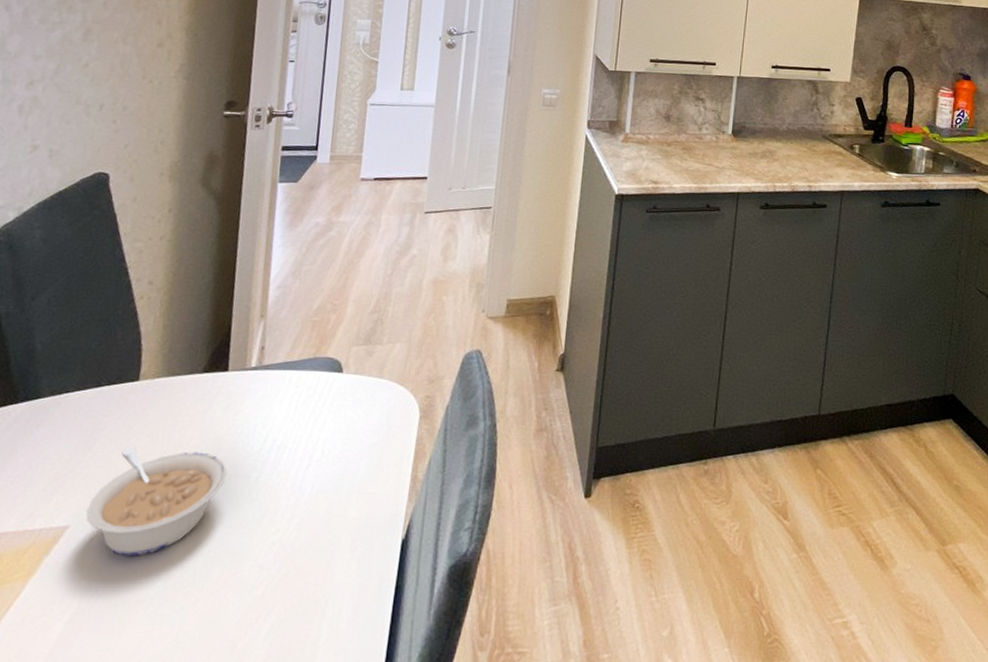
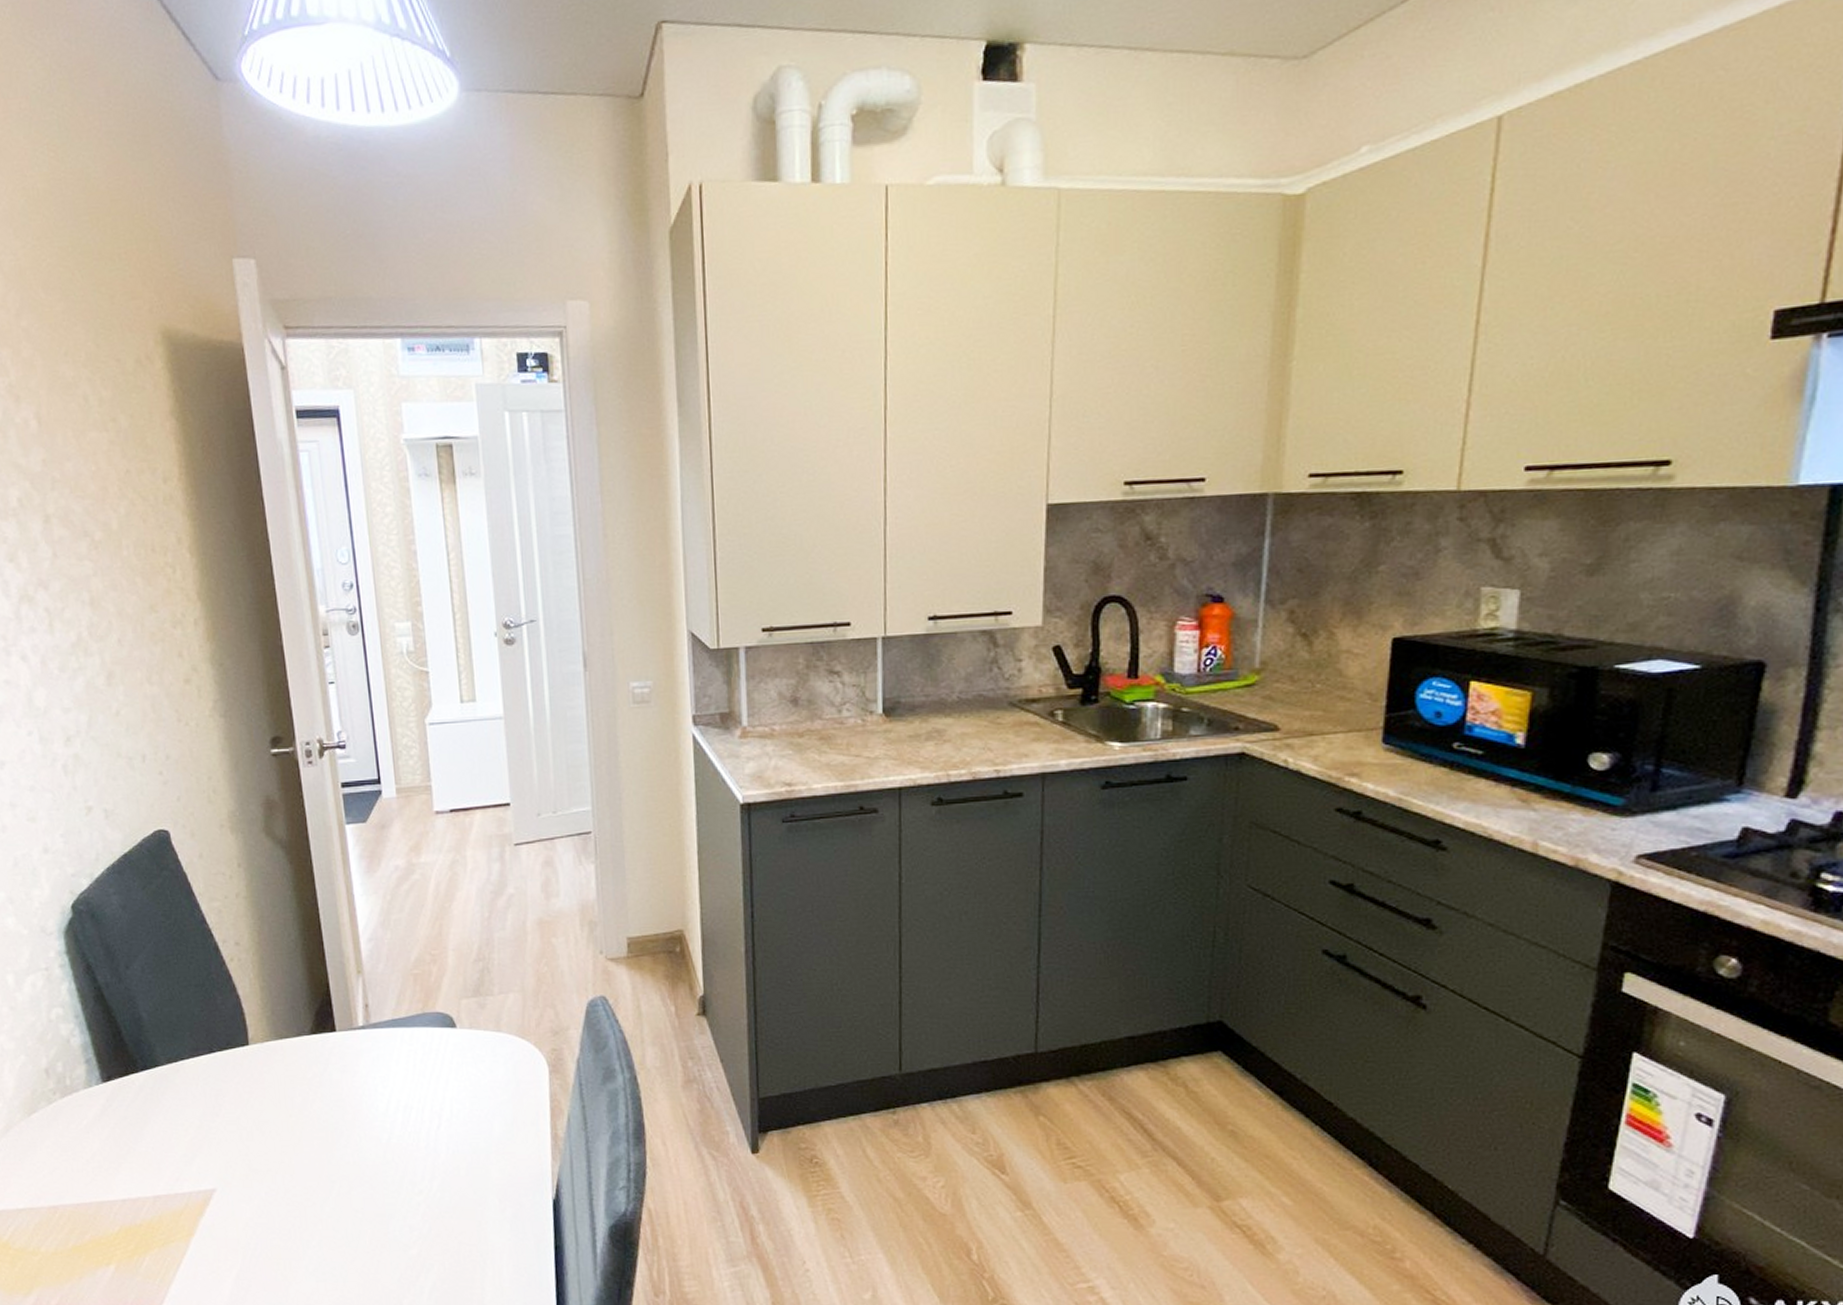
legume: present [86,447,227,557] -> none [229,1112,358,1218]

